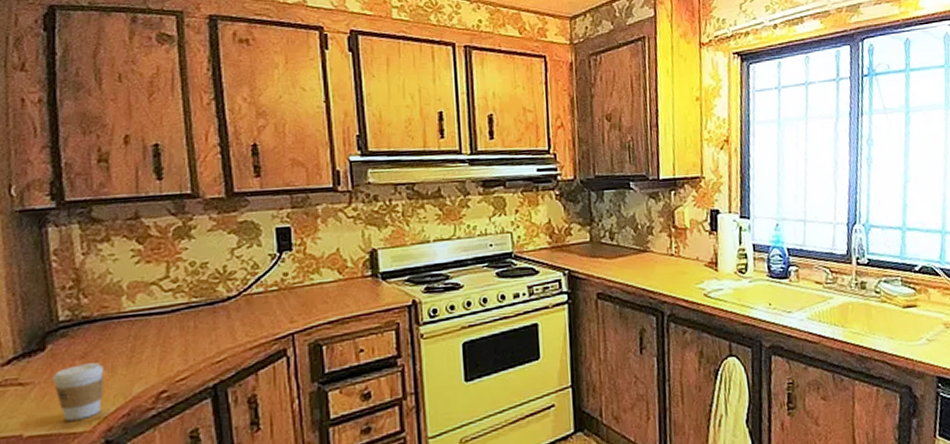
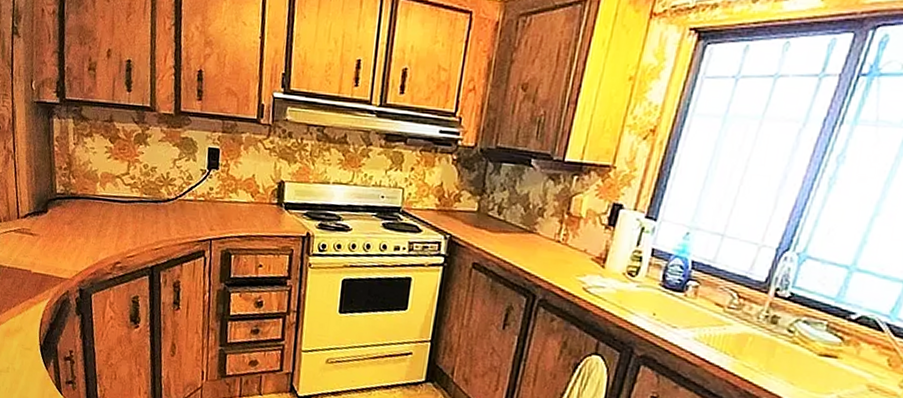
coffee cup: present [53,362,104,421] -> none [50,228,82,270]

